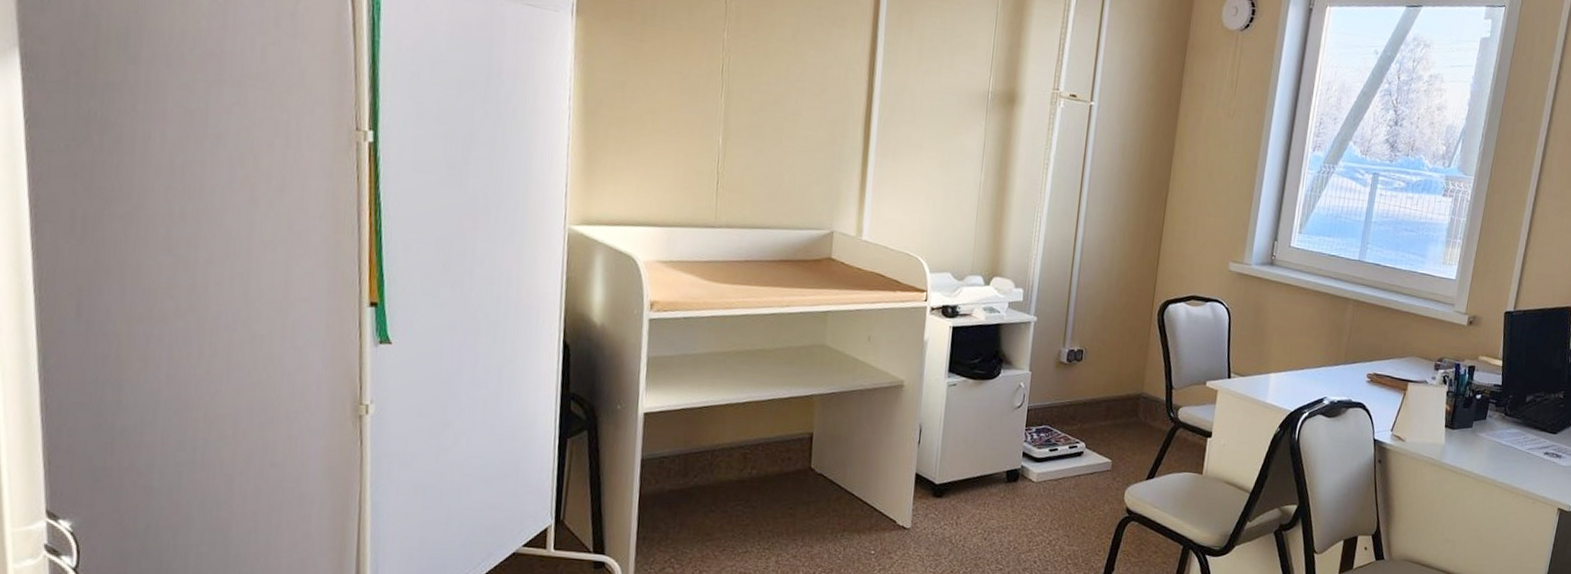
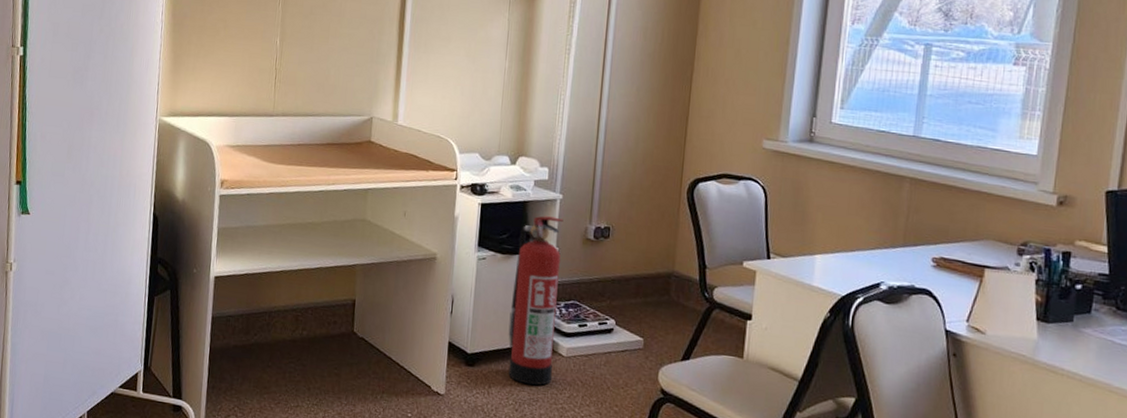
fire extinguisher: none [978,339,1037,513] -> present [508,216,564,386]

